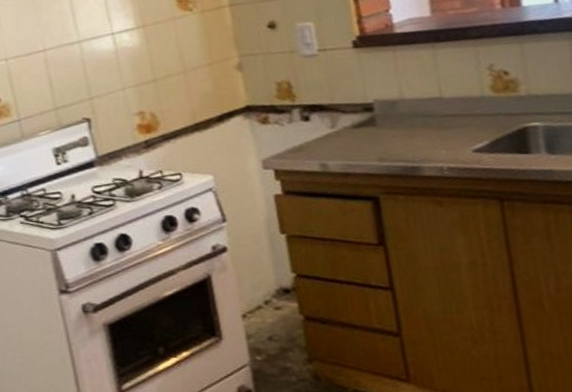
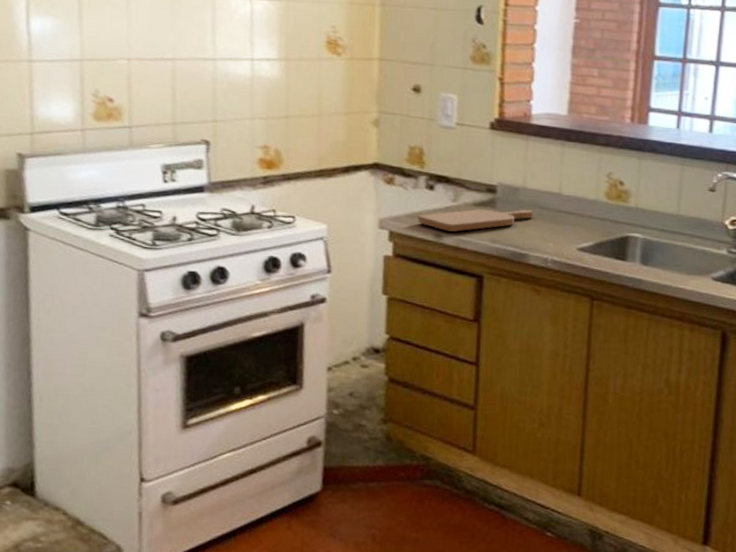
cutting board: none [299,120,418,159] -> present [417,209,534,232]

